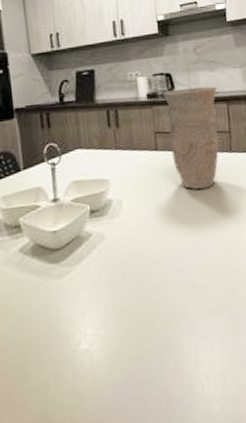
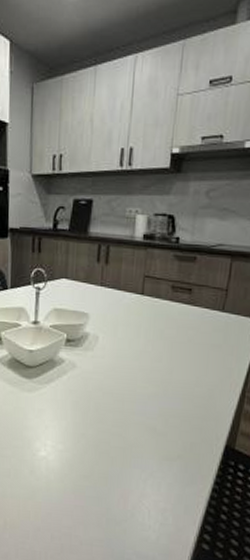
vase: present [163,86,219,190] -> none [157,234,224,344]

